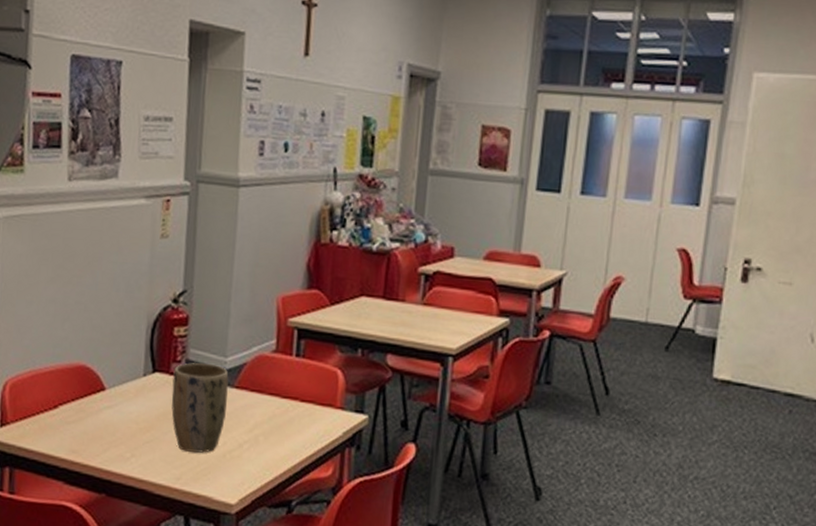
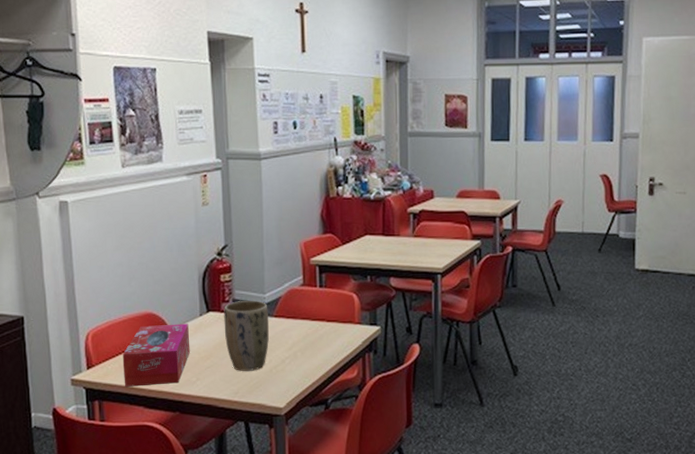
tissue box: none [42,381,129,458] -> present [122,324,190,387]

